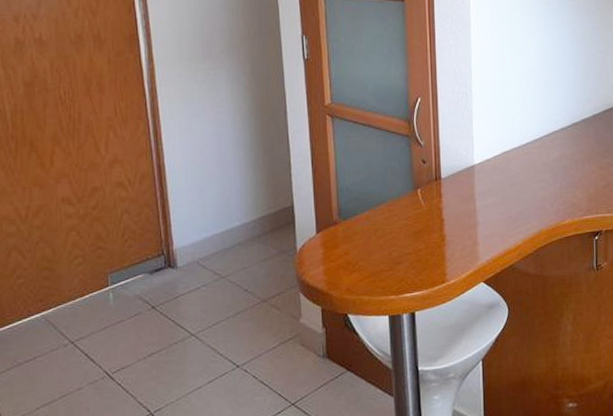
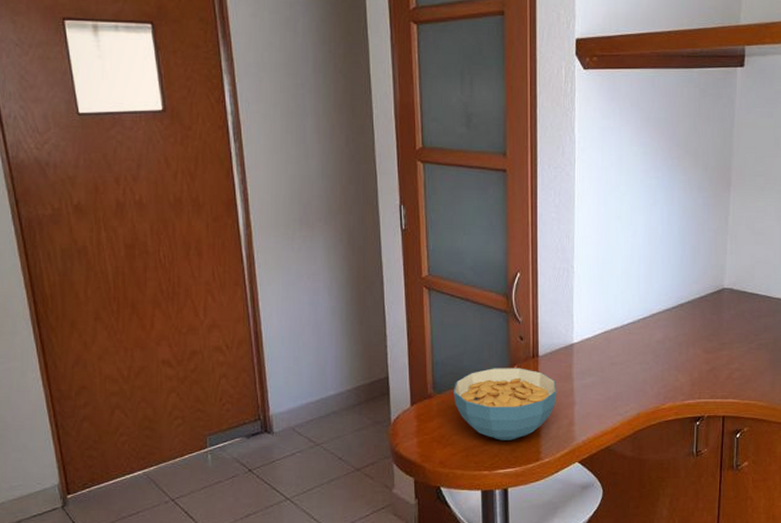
cereal bowl: none [359,191,460,264] -> present [454,368,557,440]

